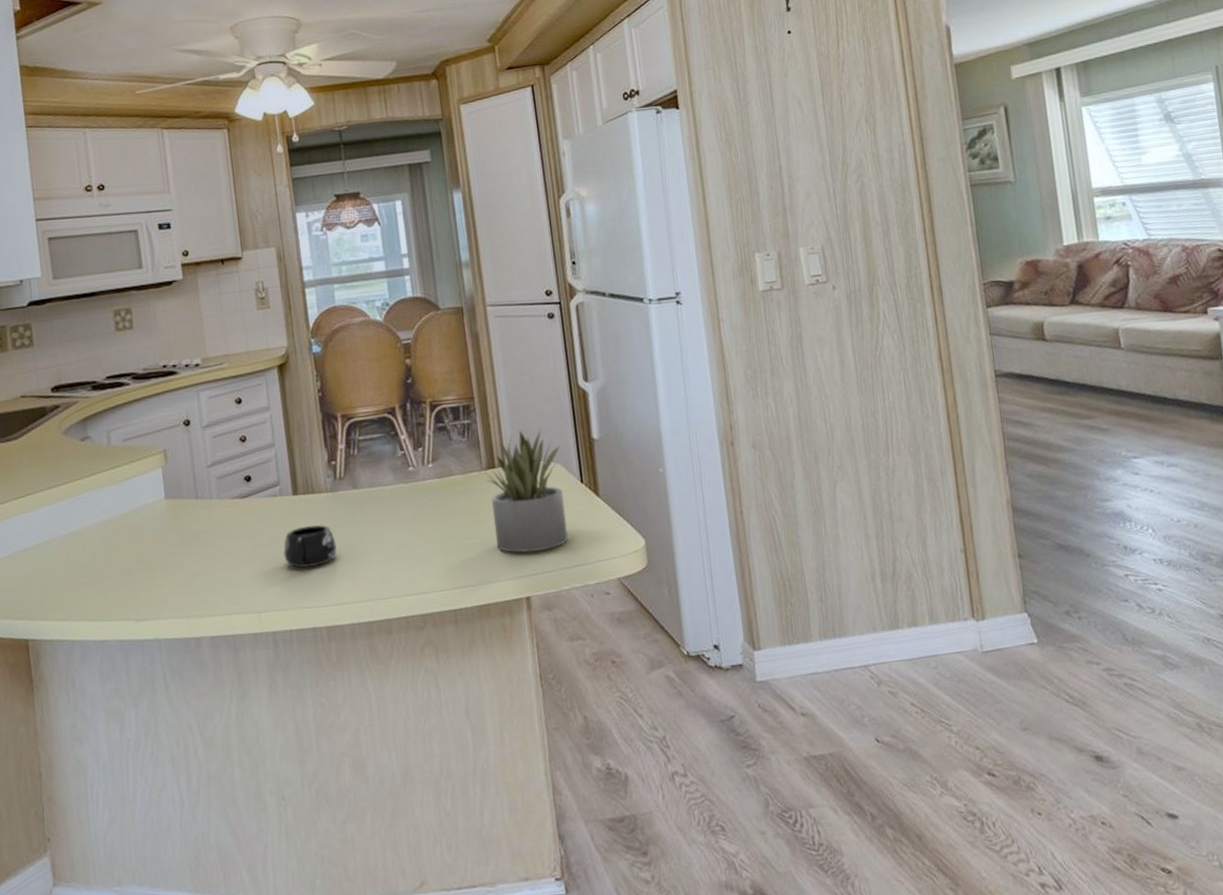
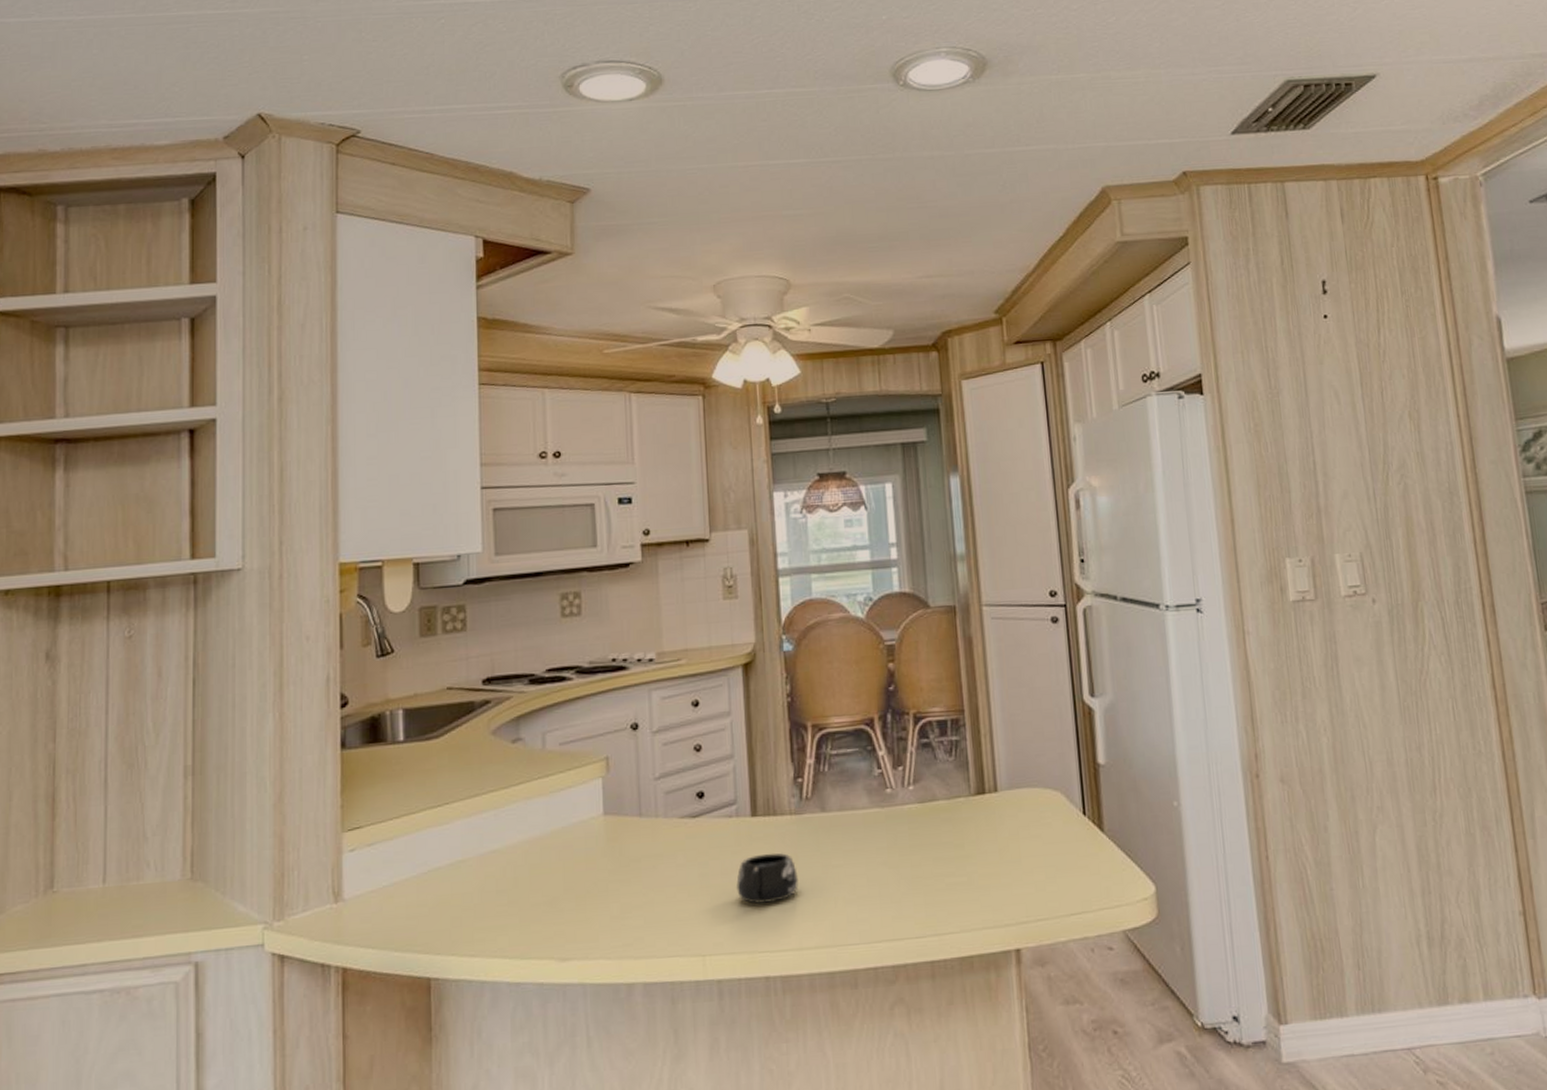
succulent plant: present [485,429,569,553] -> none [974,750,1068,896]

